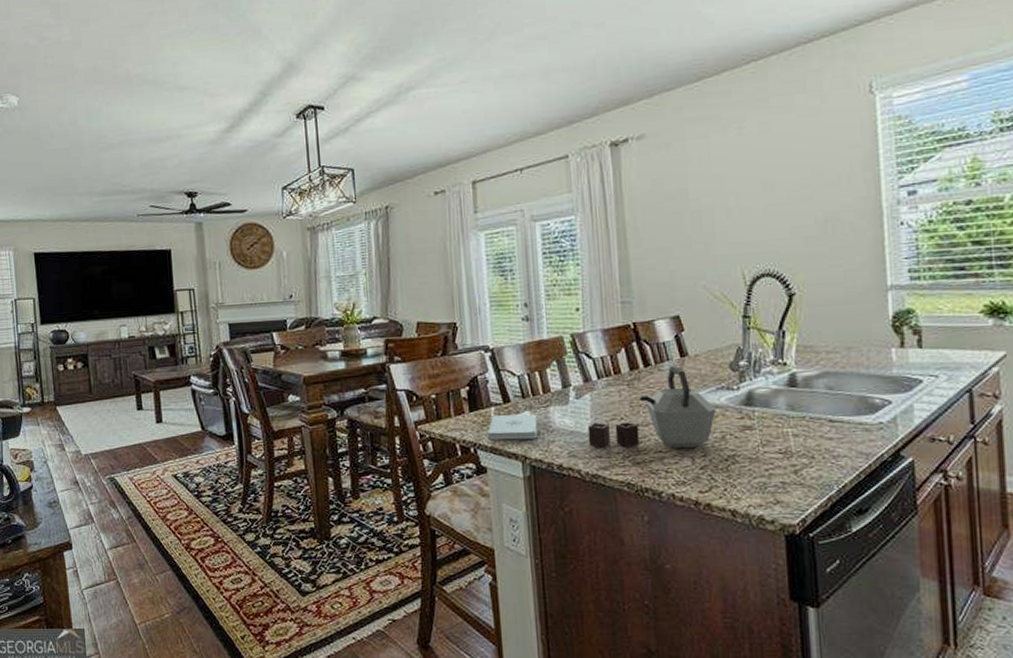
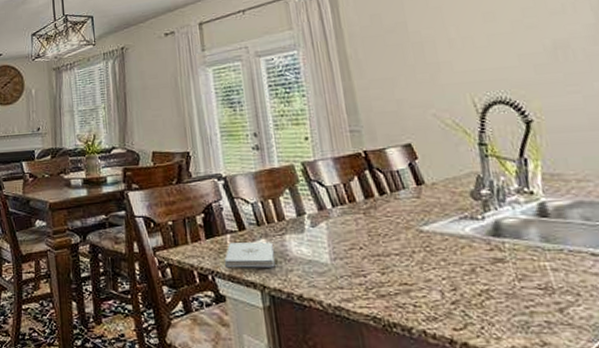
kettle: present [587,366,716,449] -> none [325,194,462,282]

